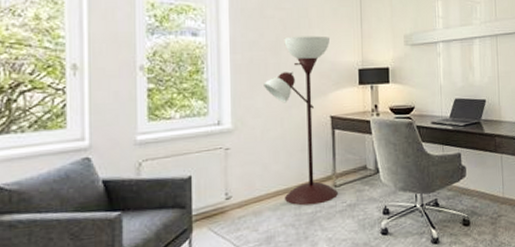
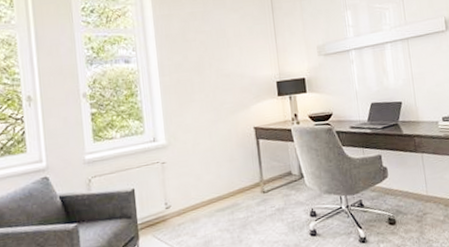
floor lamp: present [264,36,338,206] -> none [191,53,267,212]

